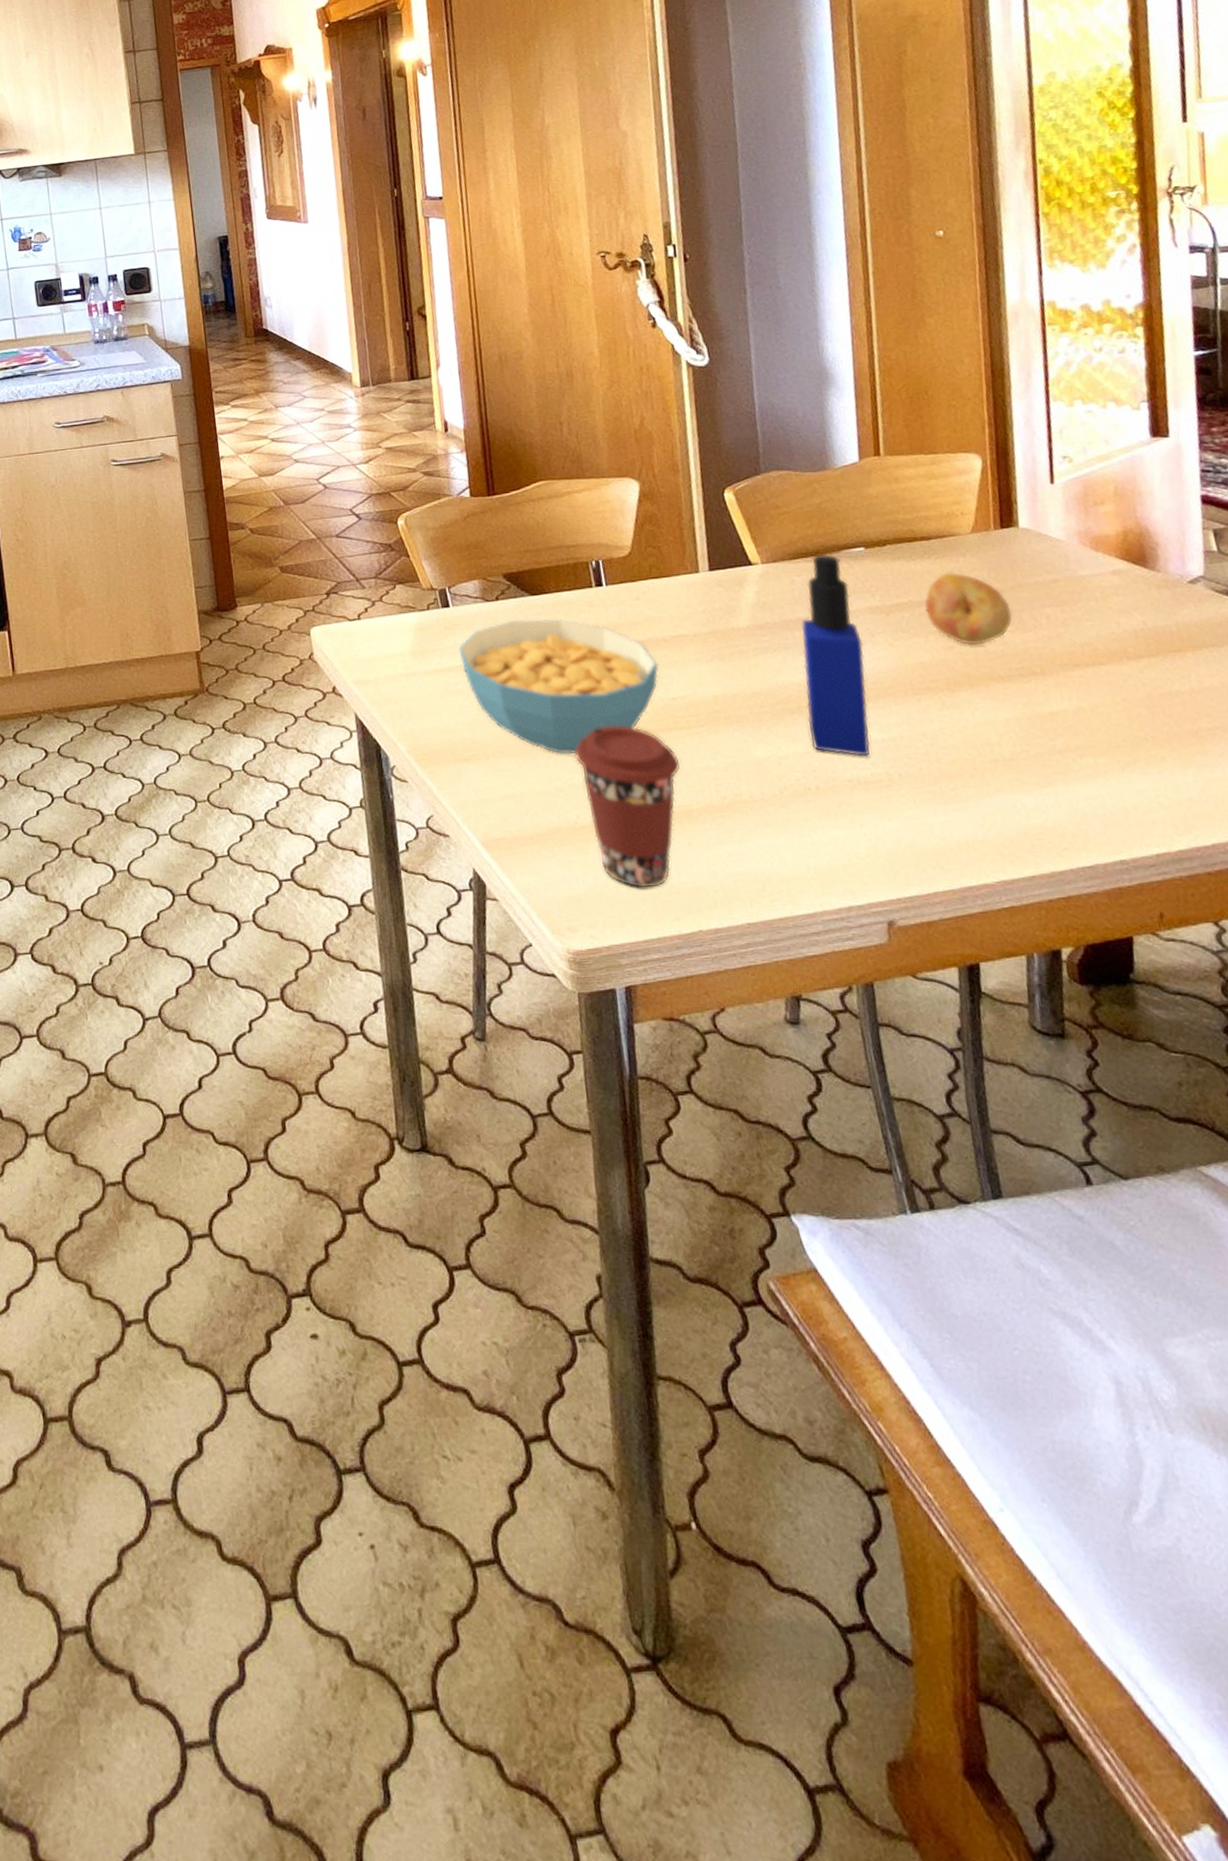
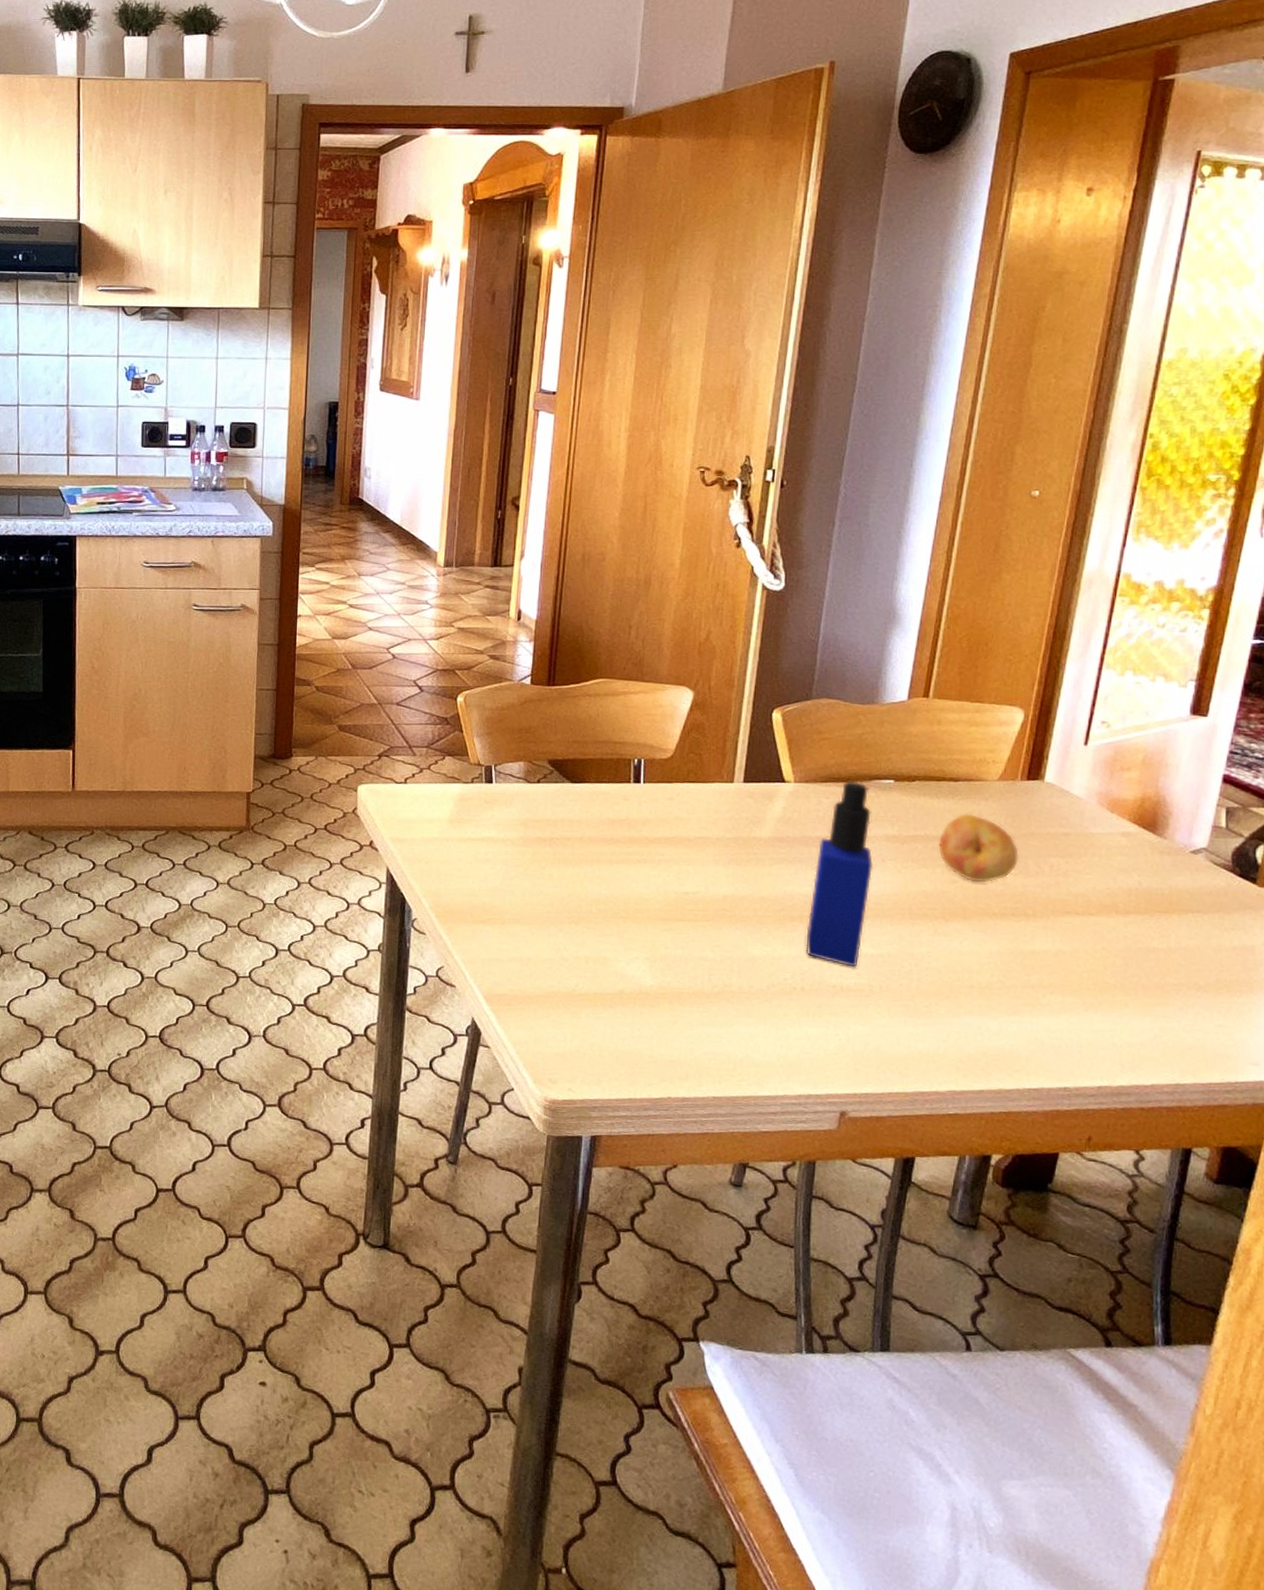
cereal bowl: present [458,619,659,755] -> none [494,802,678,930]
coffee cup: present [574,725,680,889] -> none [584,909,681,1055]

